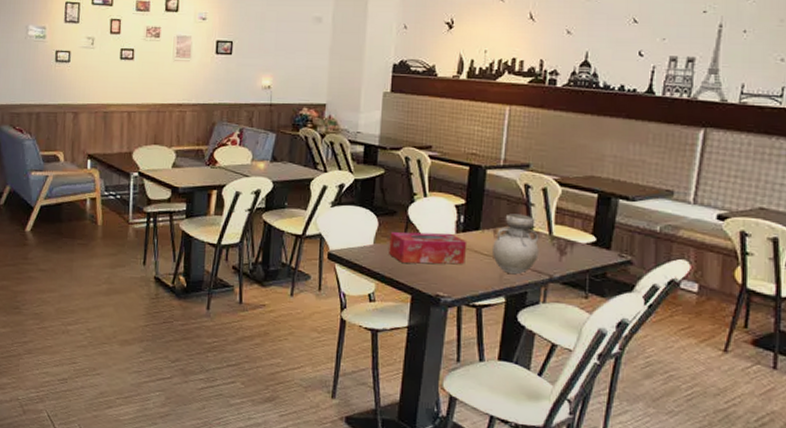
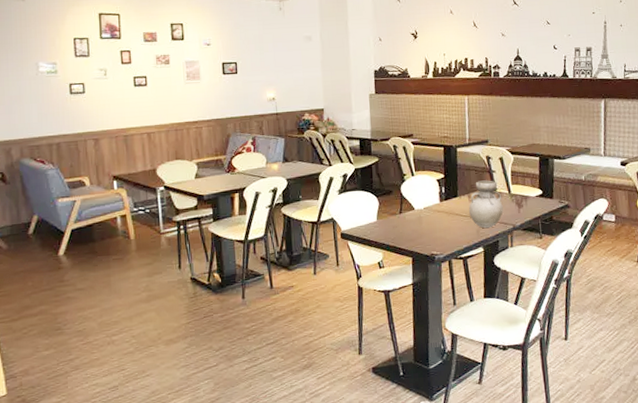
tissue box: present [389,232,468,265] -> none [389,202,450,232]

